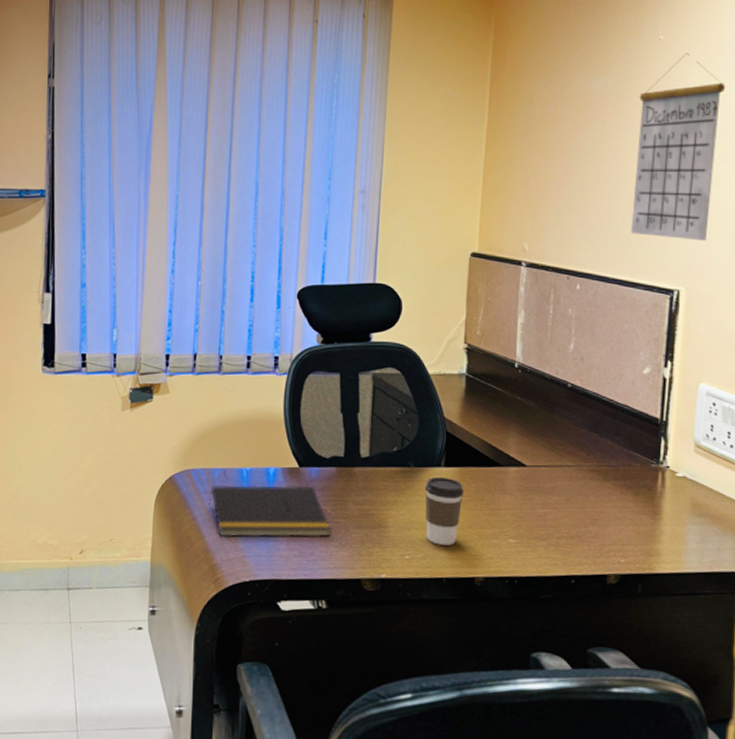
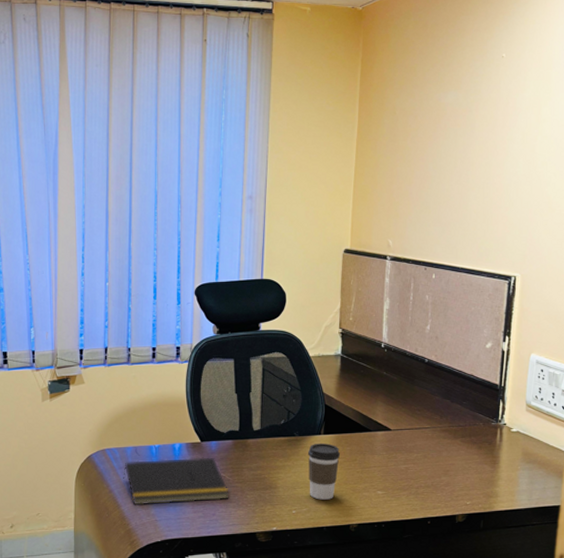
calendar: present [631,52,726,241] -> none [477,68,556,233]

